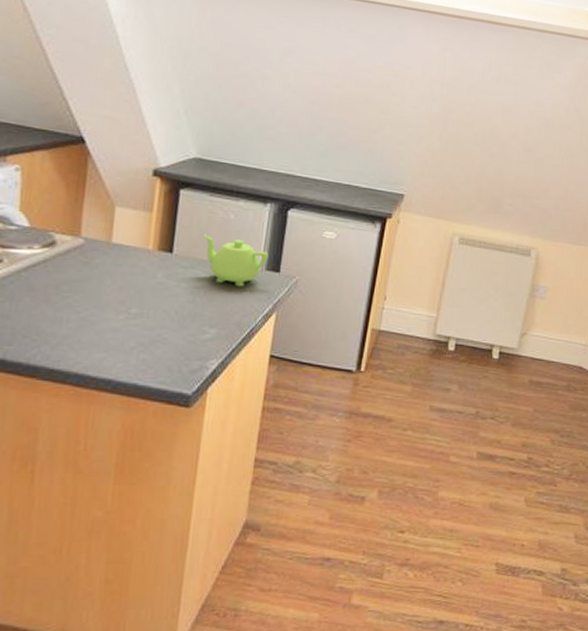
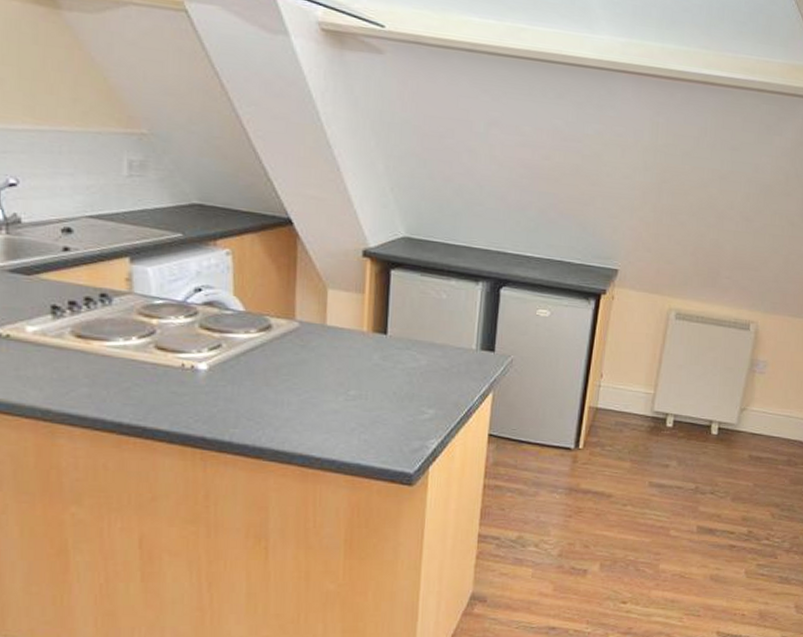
teapot: present [204,234,269,287] -> none [417,315,483,367]

